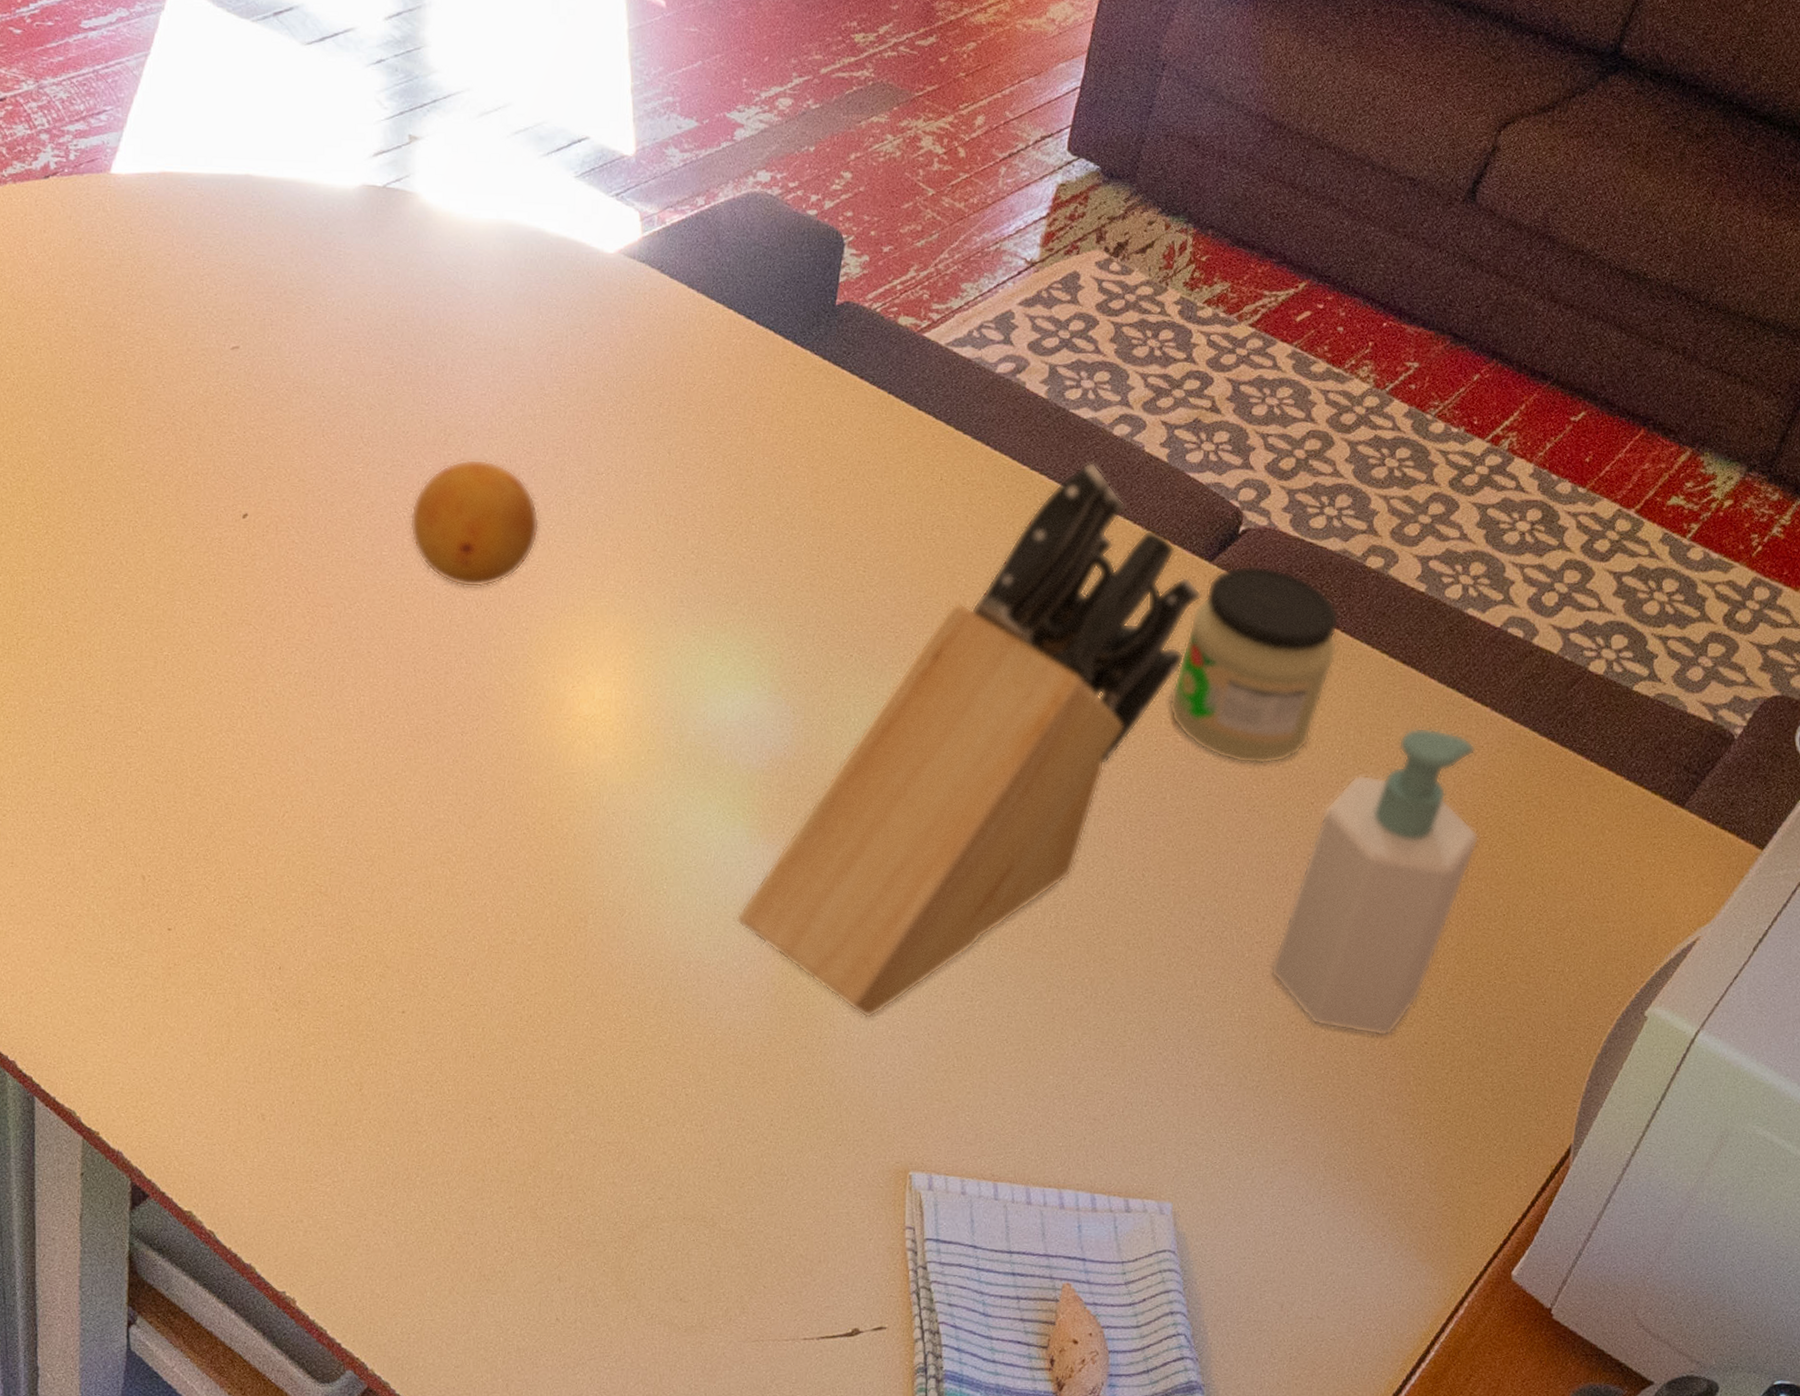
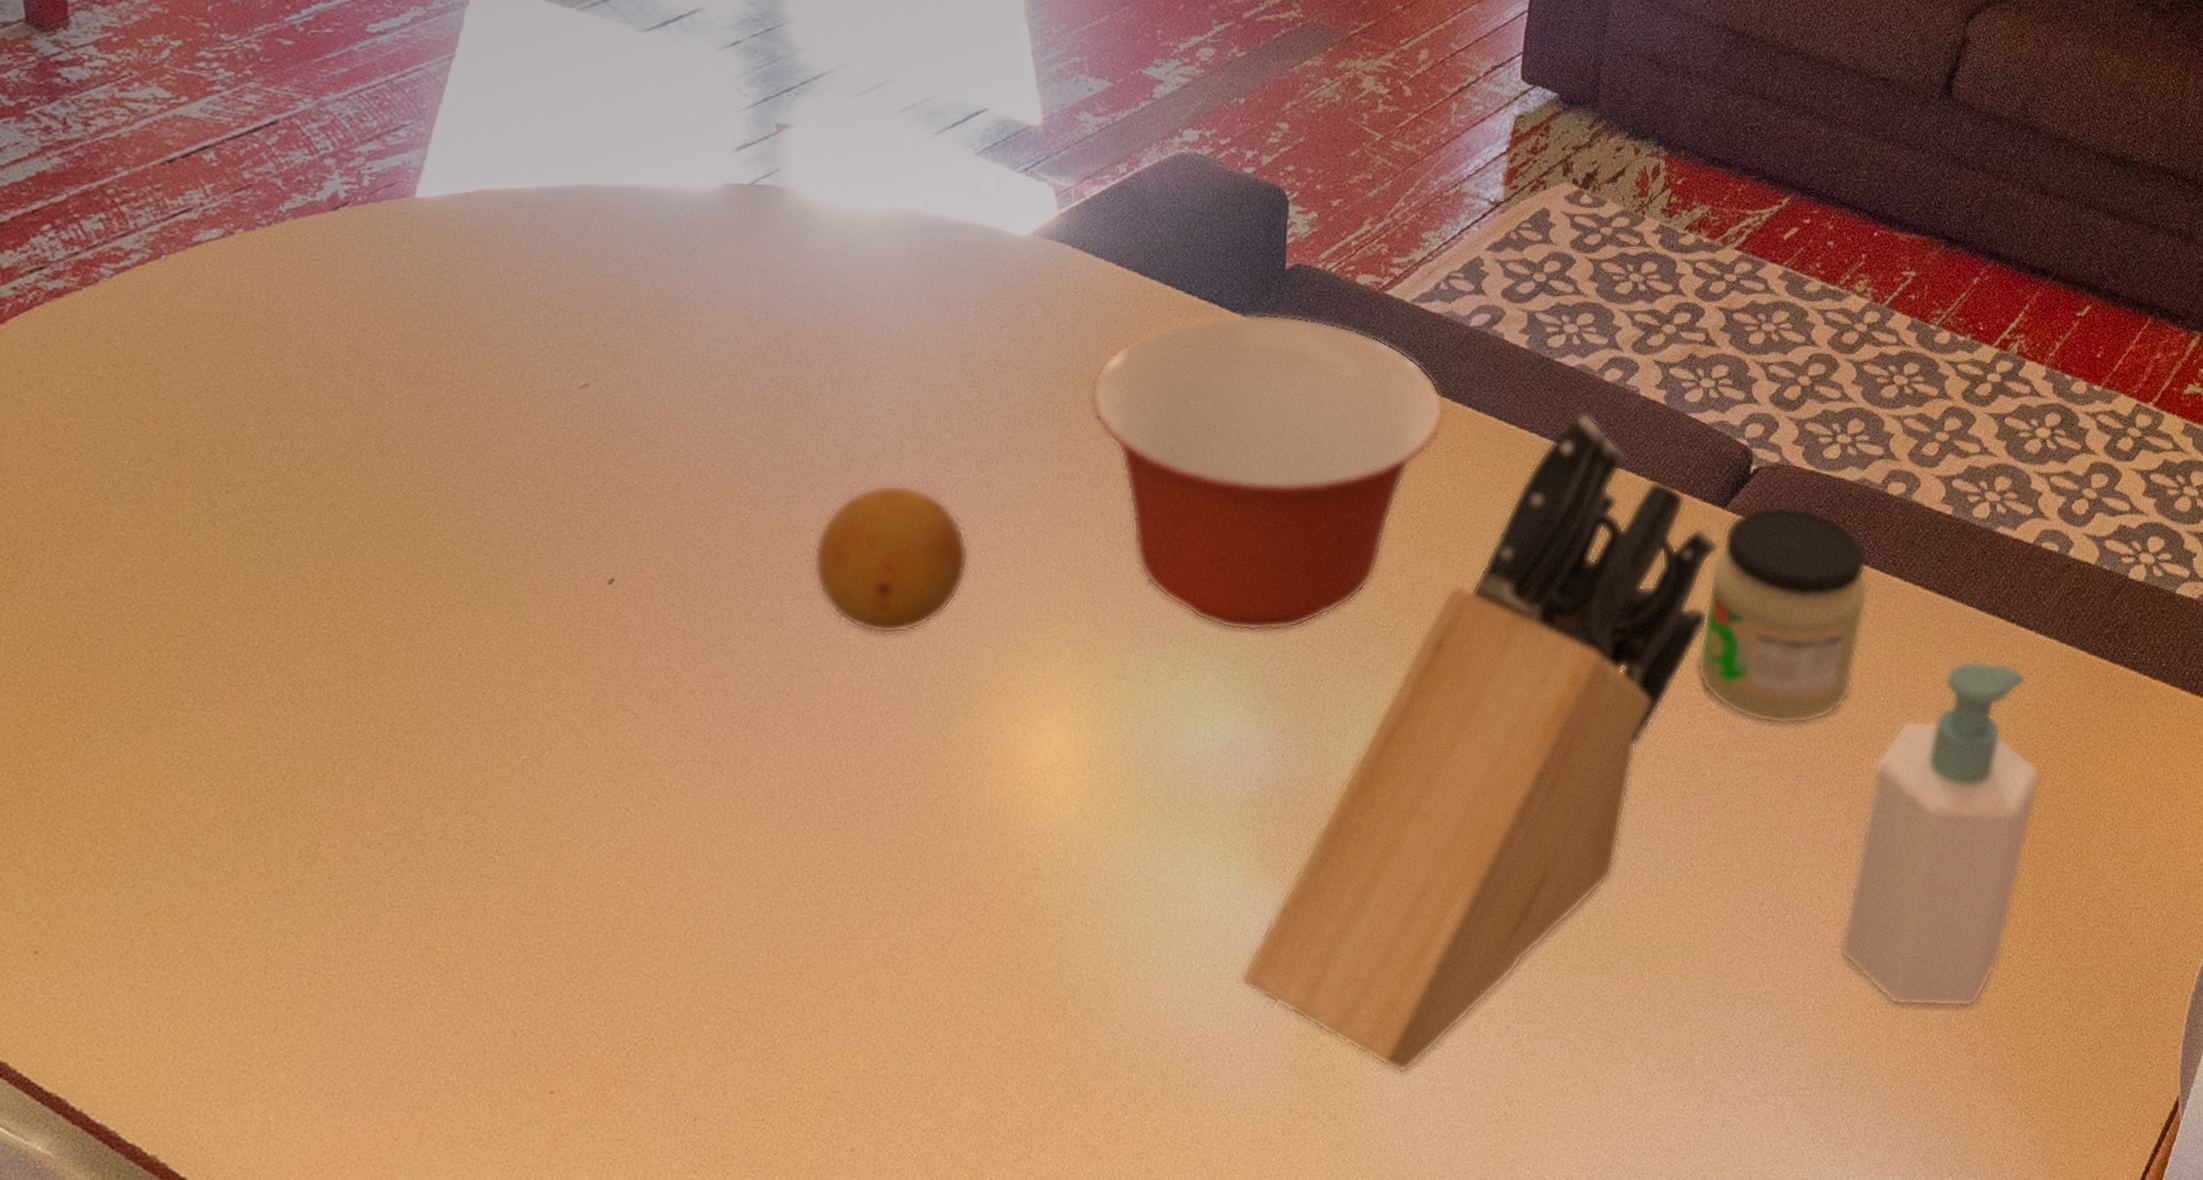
mixing bowl: none [653,340,965,624] -> present [1089,314,1445,632]

